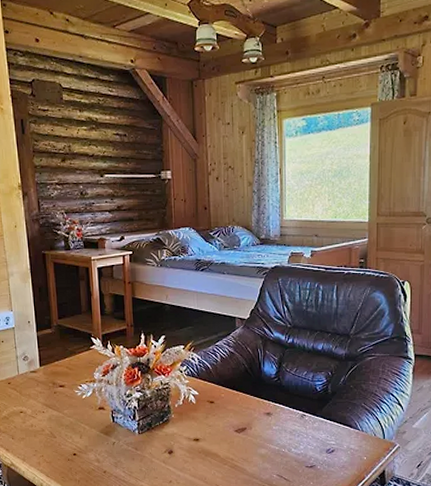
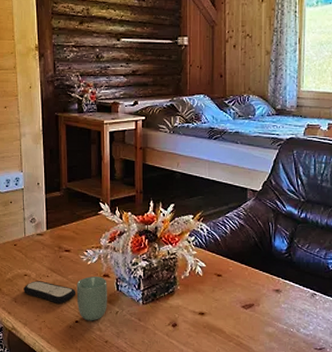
remote control: none [20,417,73,438] -> present [24,281,76,304]
cup: none [72,409,104,453] -> present [76,276,107,321]

